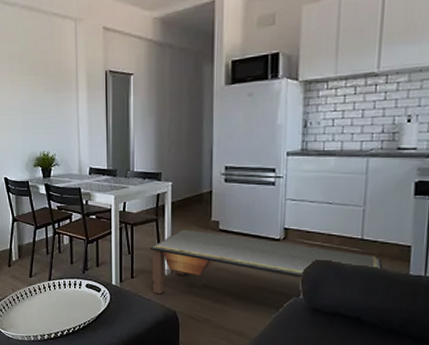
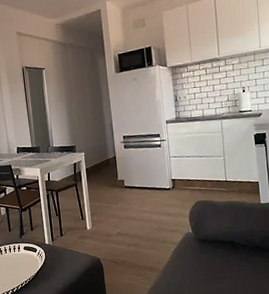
coffee table: present [149,229,383,295] -> none [73,189,243,247]

